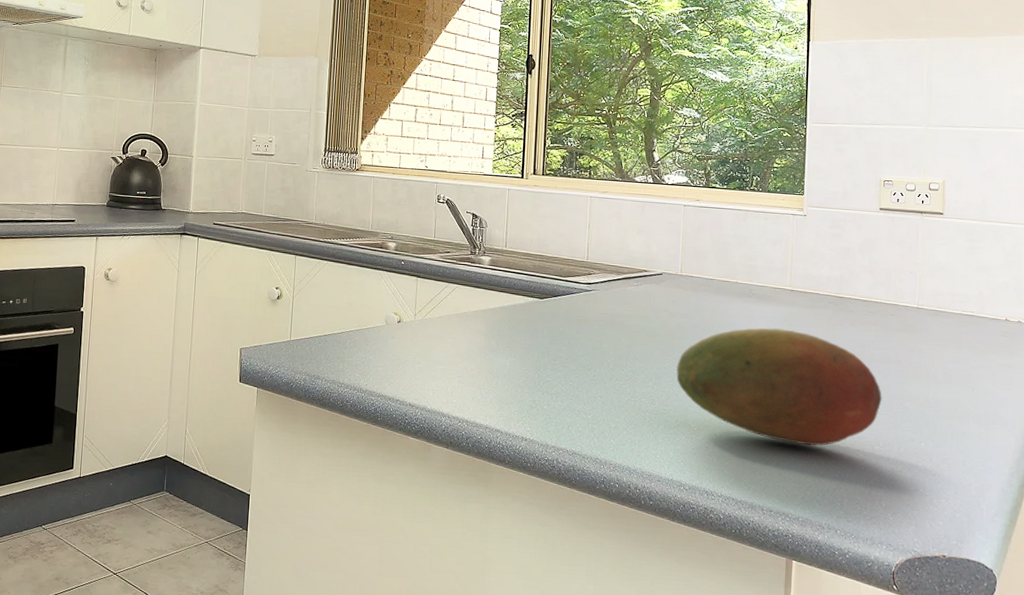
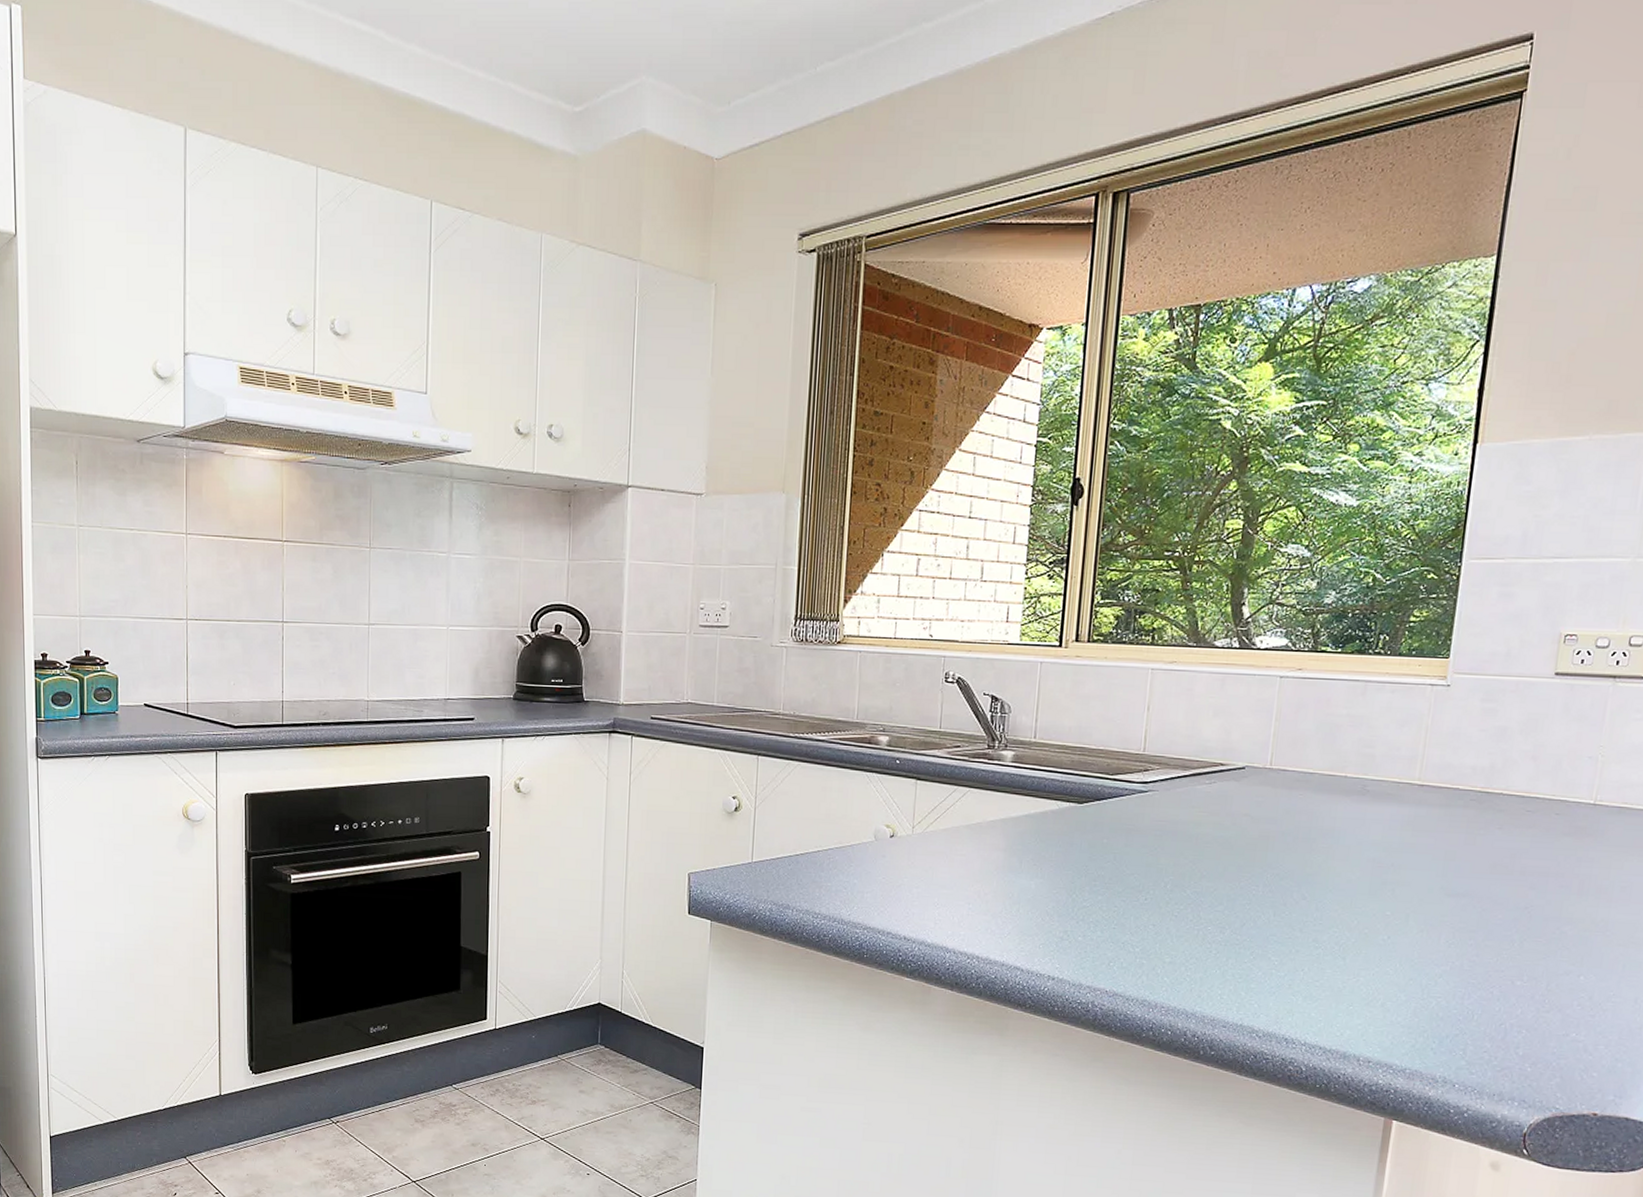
fruit: present [676,327,882,447] -> none [1255,833,1533,983]

